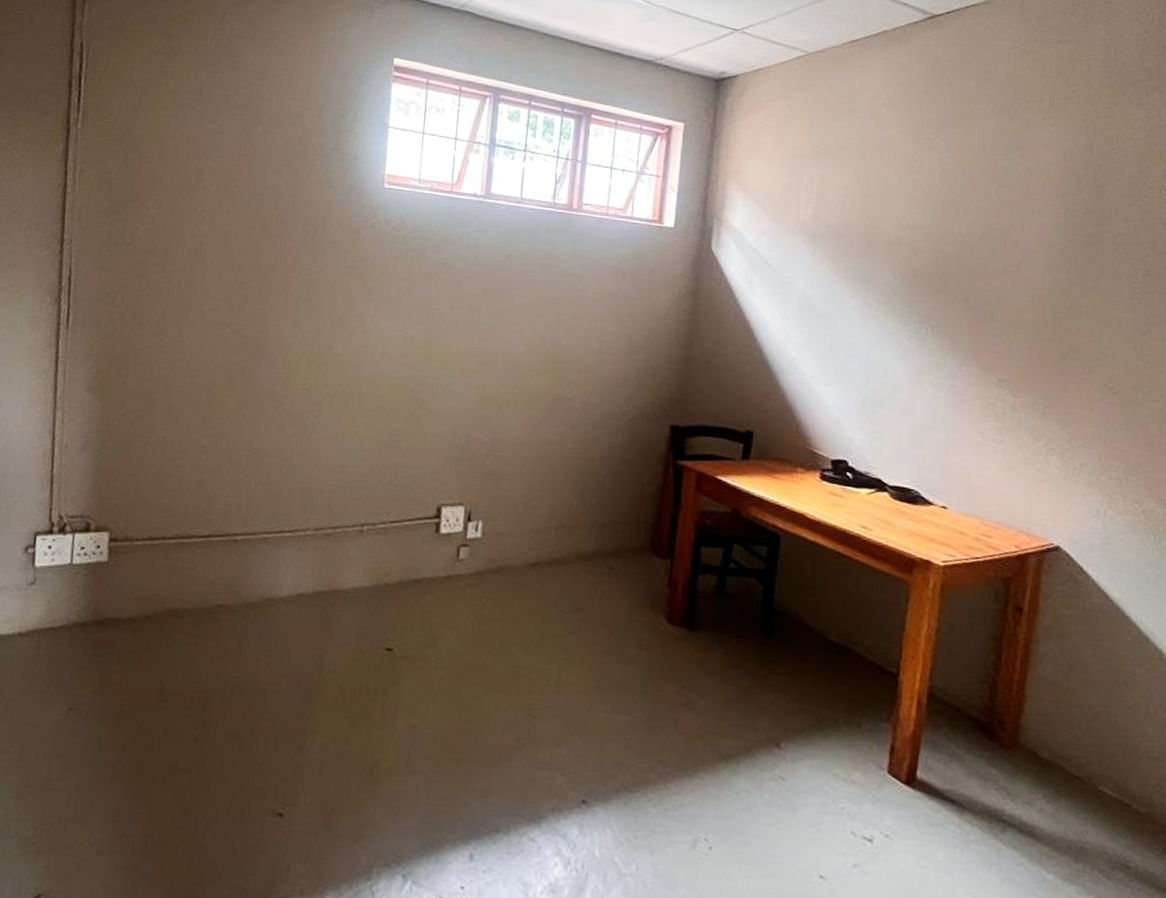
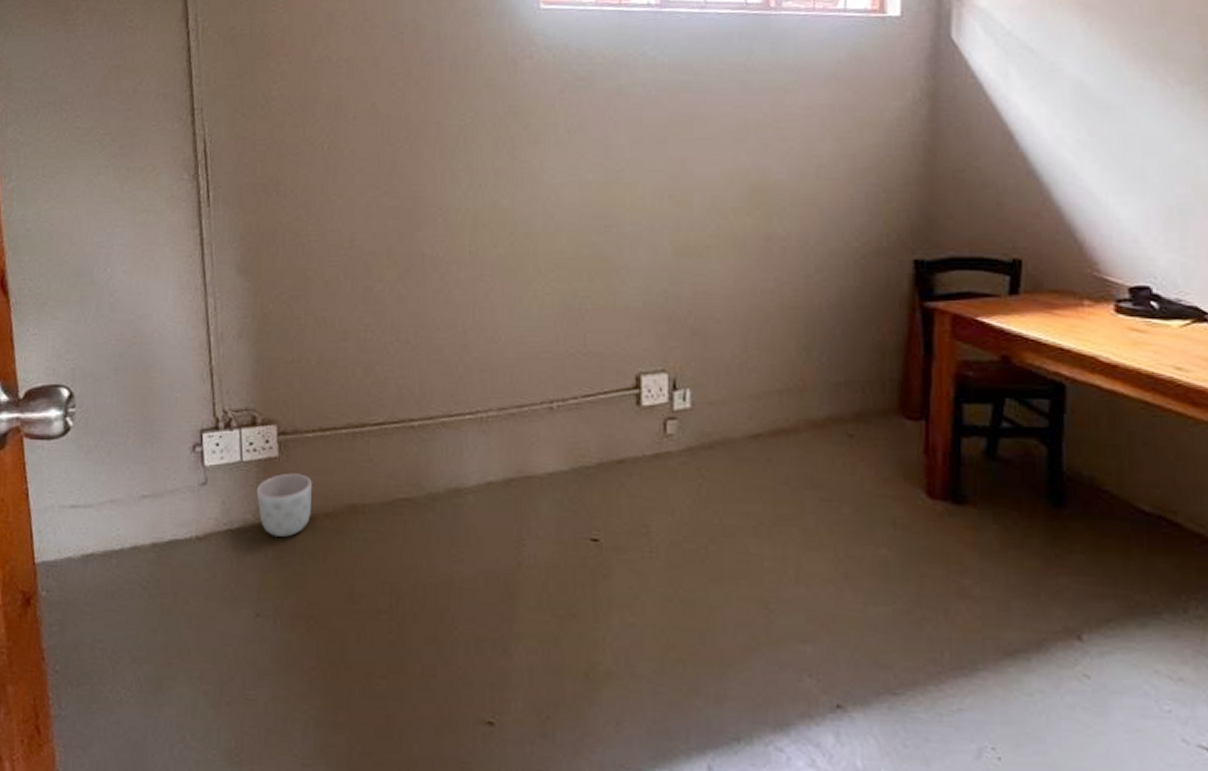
planter: none [82,577,137,636] -> present [256,473,312,537]

